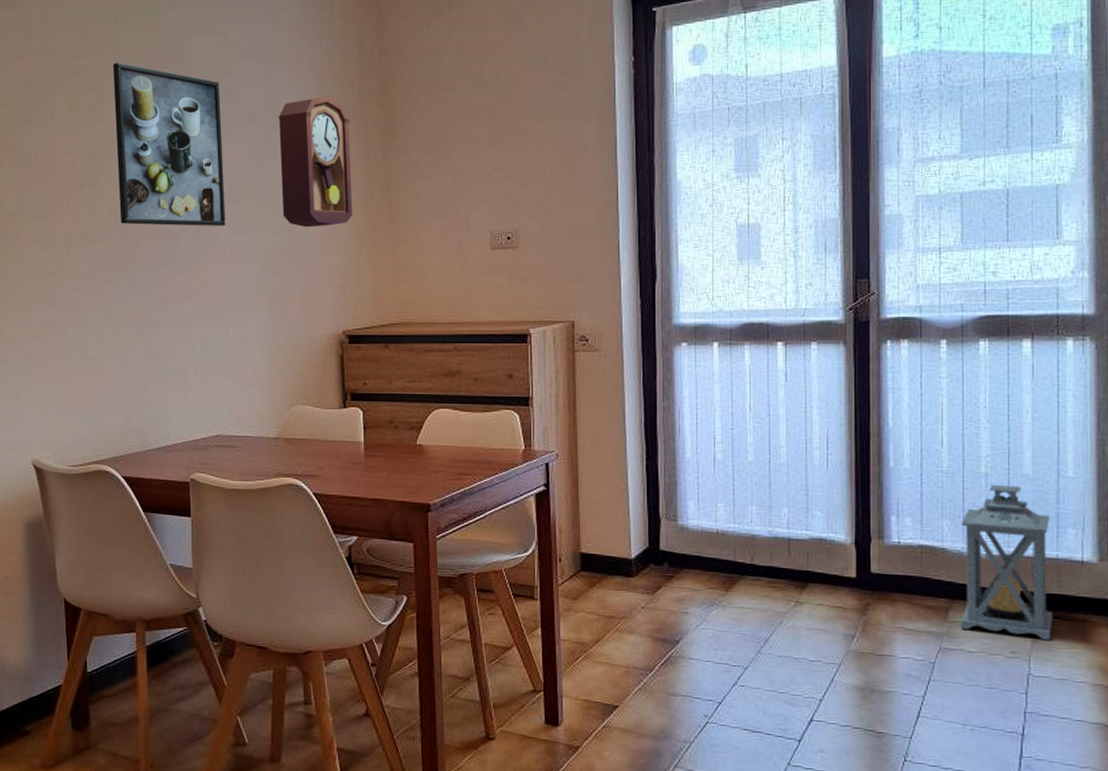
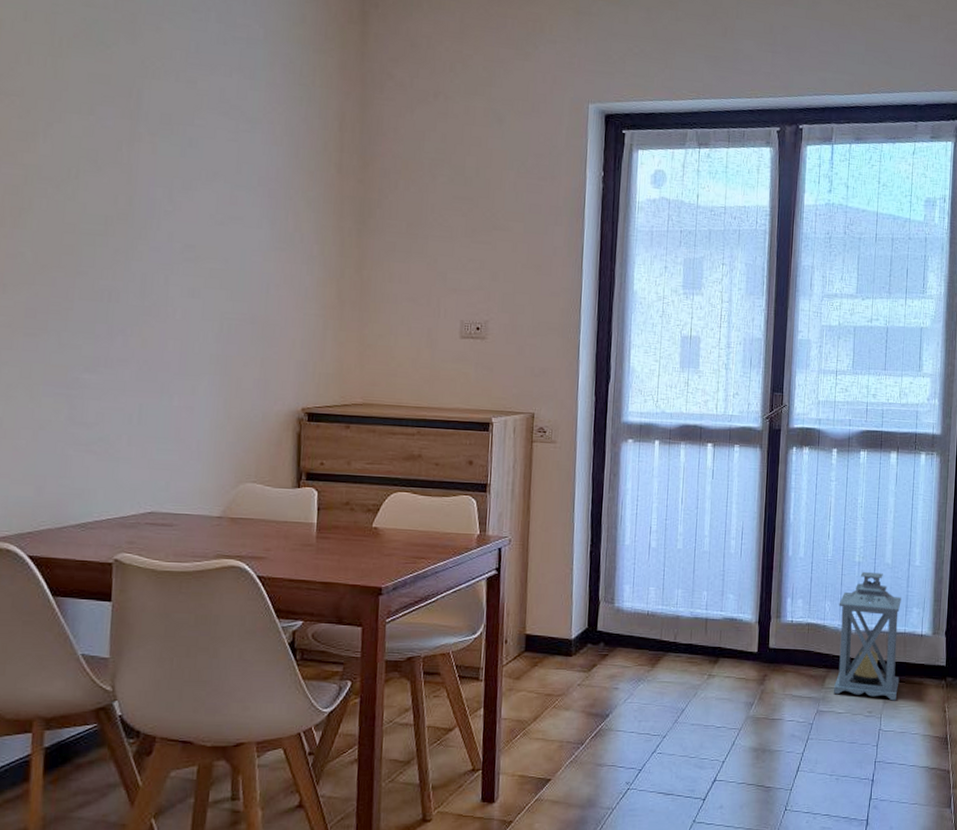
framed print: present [112,62,226,227] -> none [48,91,182,287]
pendulum clock: present [278,96,353,228] -> none [244,164,326,299]

